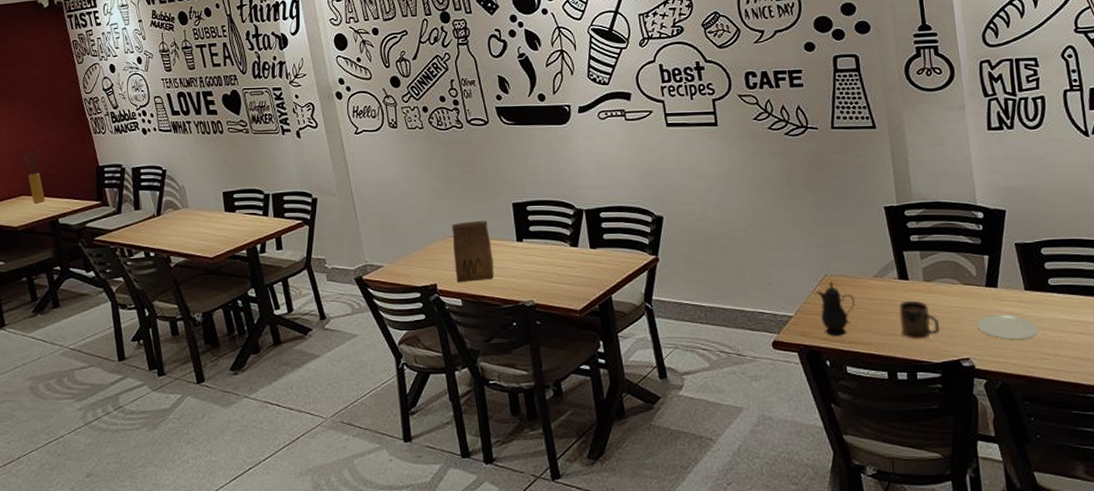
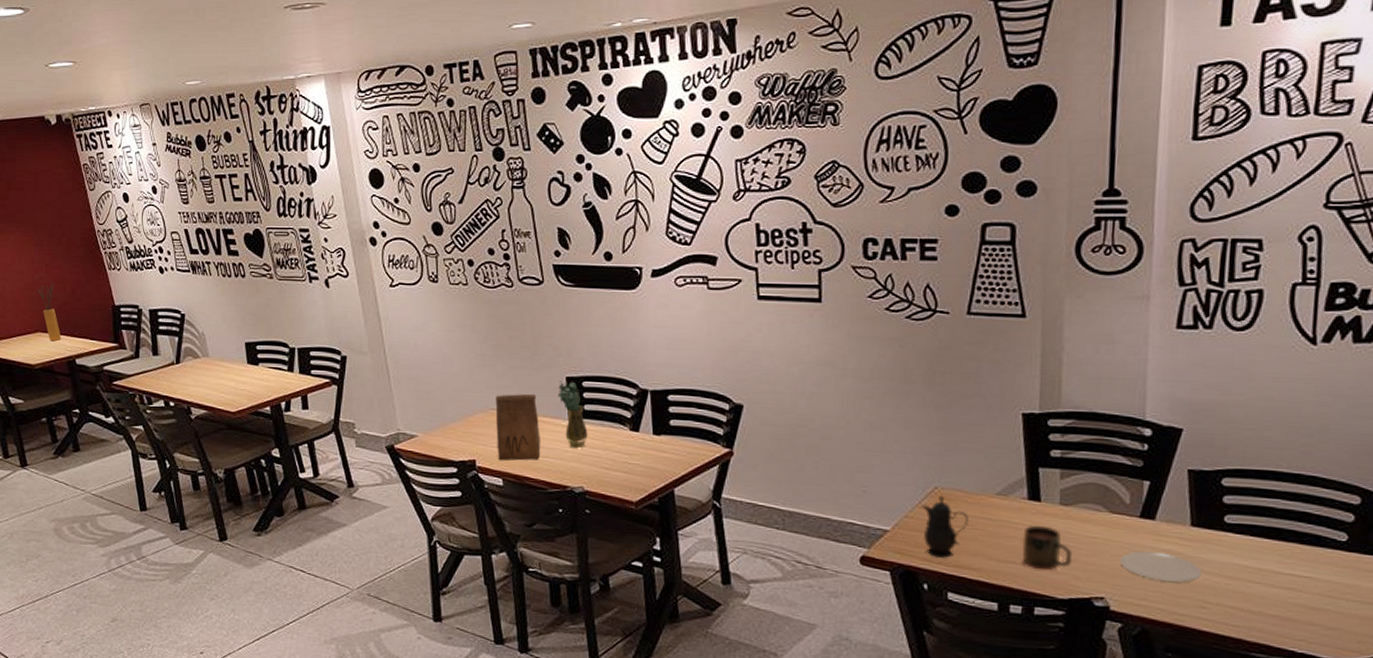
vase: none [506,205,534,266] -> present [558,380,588,449]

